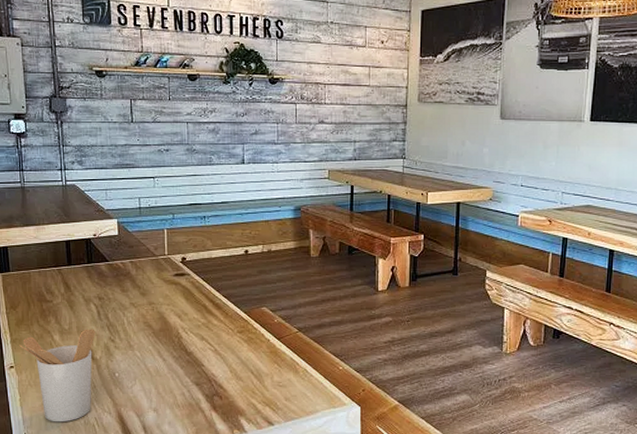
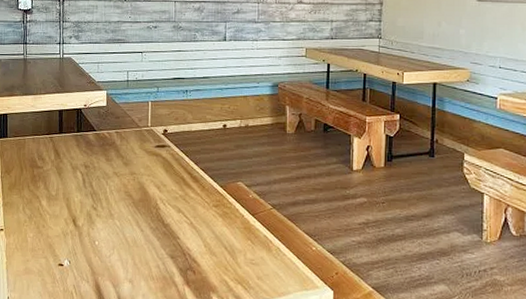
utensil holder: present [19,329,96,423] -> none [10,196,80,288]

